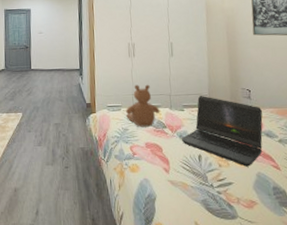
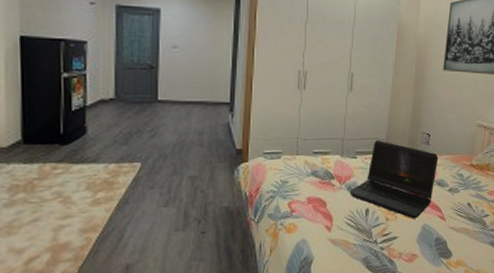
teddy bear: present [125,84,160,127] -> none [286,125,329,179]

